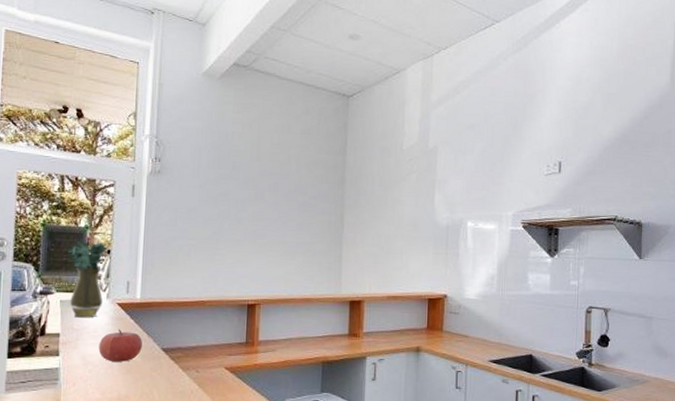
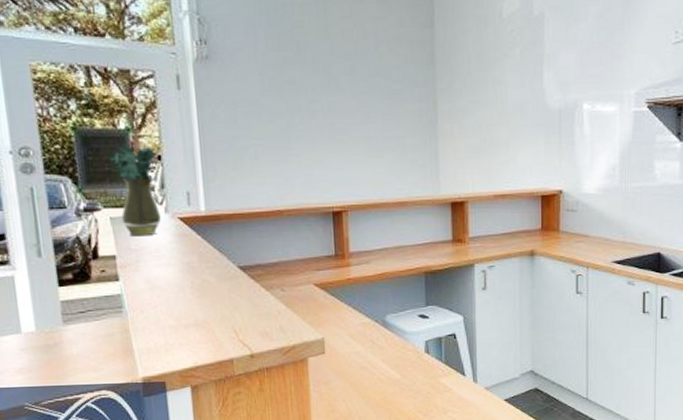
fruit: present [98,329,142,362] -> none [164,247,215,284]

